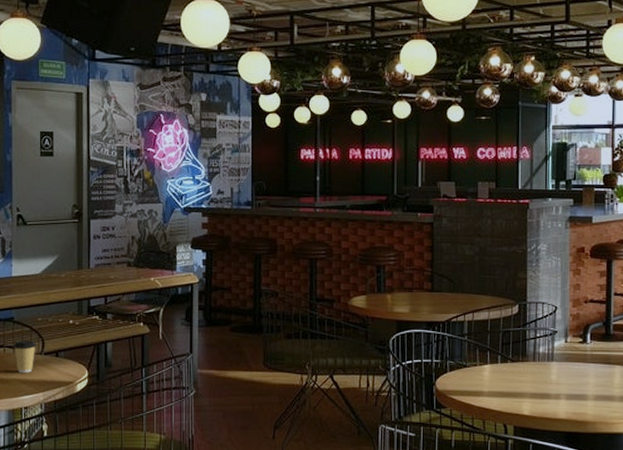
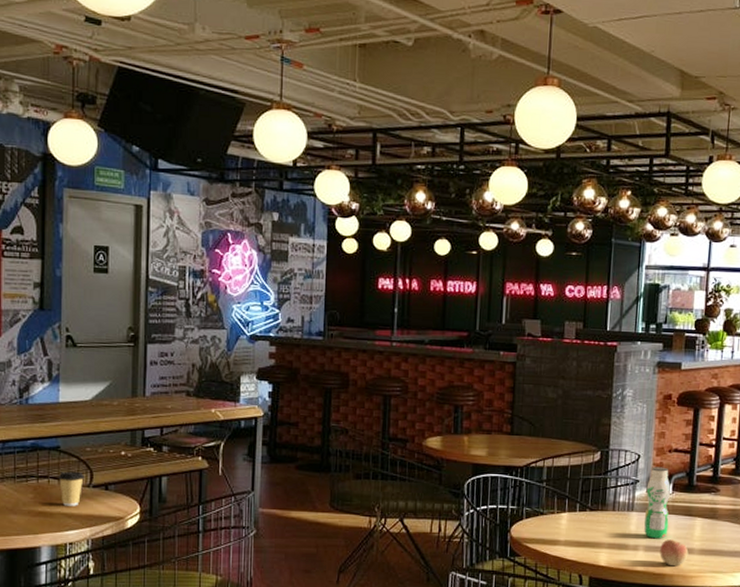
beverage bottle: none [564,317,589,387] -> present [644,466,671,539]
apple: none [581,387,610,414] -> present [660,539,689,567]

